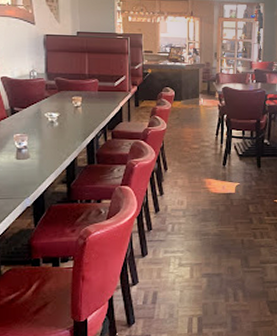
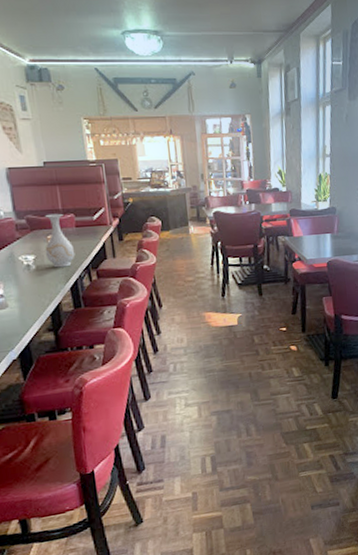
vase: none [68,77,95,126] -> present [45,213,76,268]

